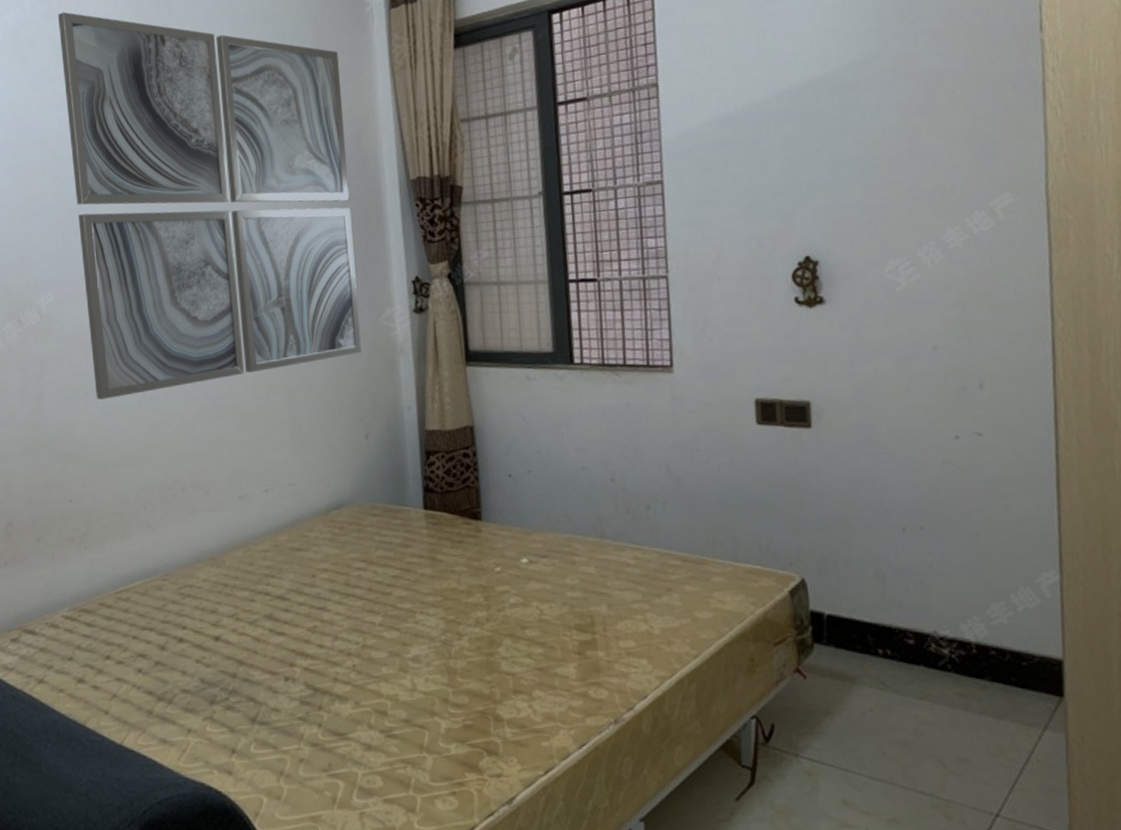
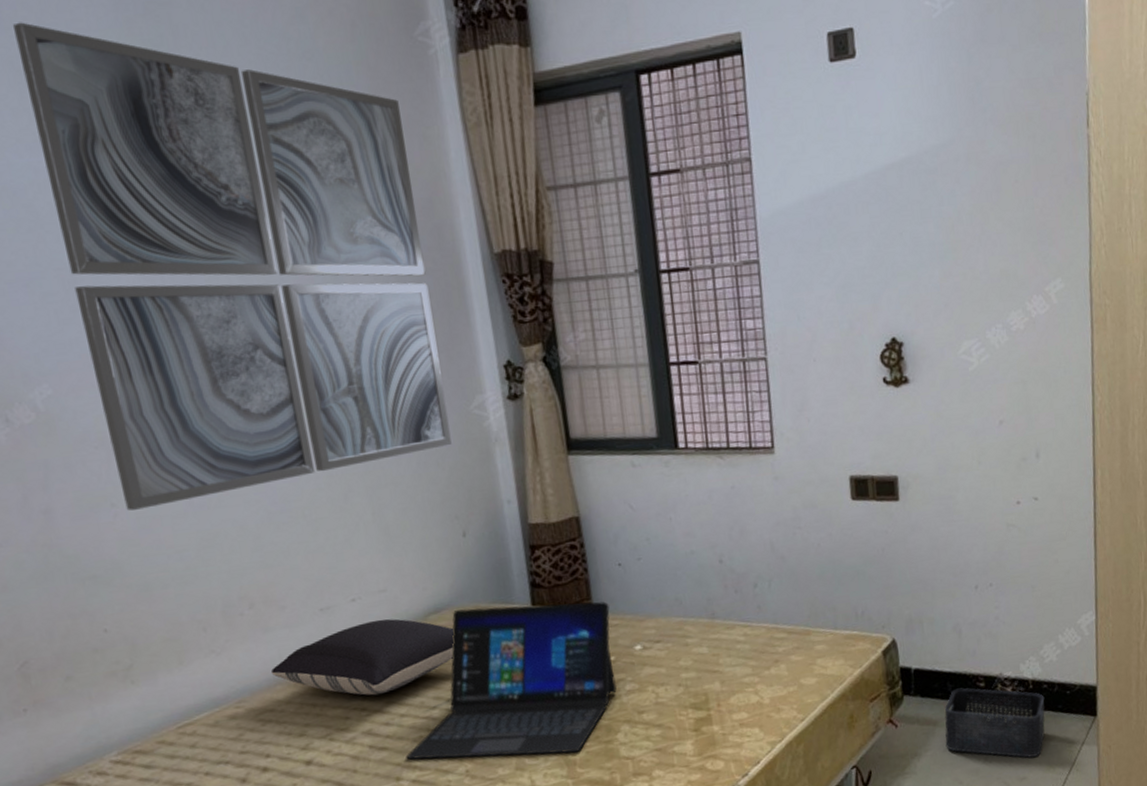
pillow: none [193,510,352,582] -> present [270,619,454,696]
laptop: none [300,507,502,661] -> present [406,601,618,760]
storage bin: none [864,642,993,736] -> present [944,687,1045,758]

